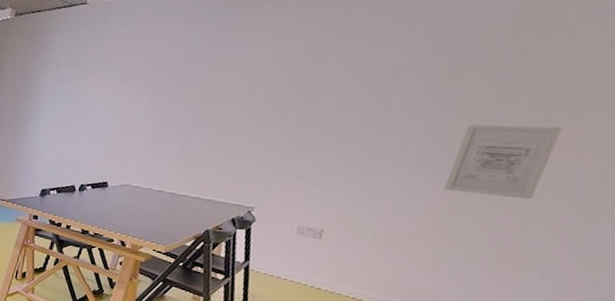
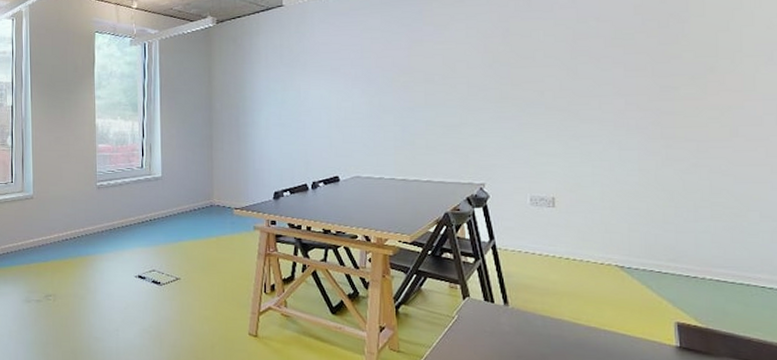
wall art: present [443,124,563,200] -> none [647,75,728,145]

